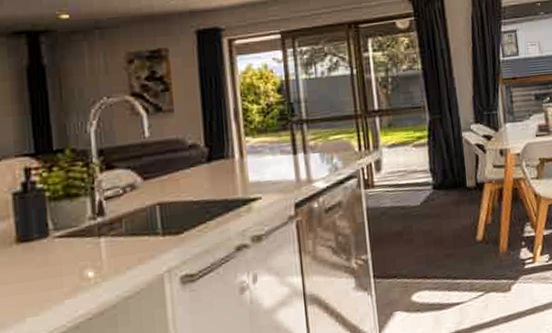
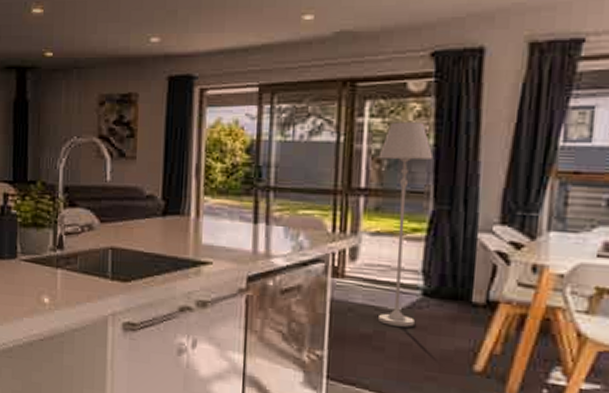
floor lamp: none [384,52,431,220] -> present [378,122,434,327]

